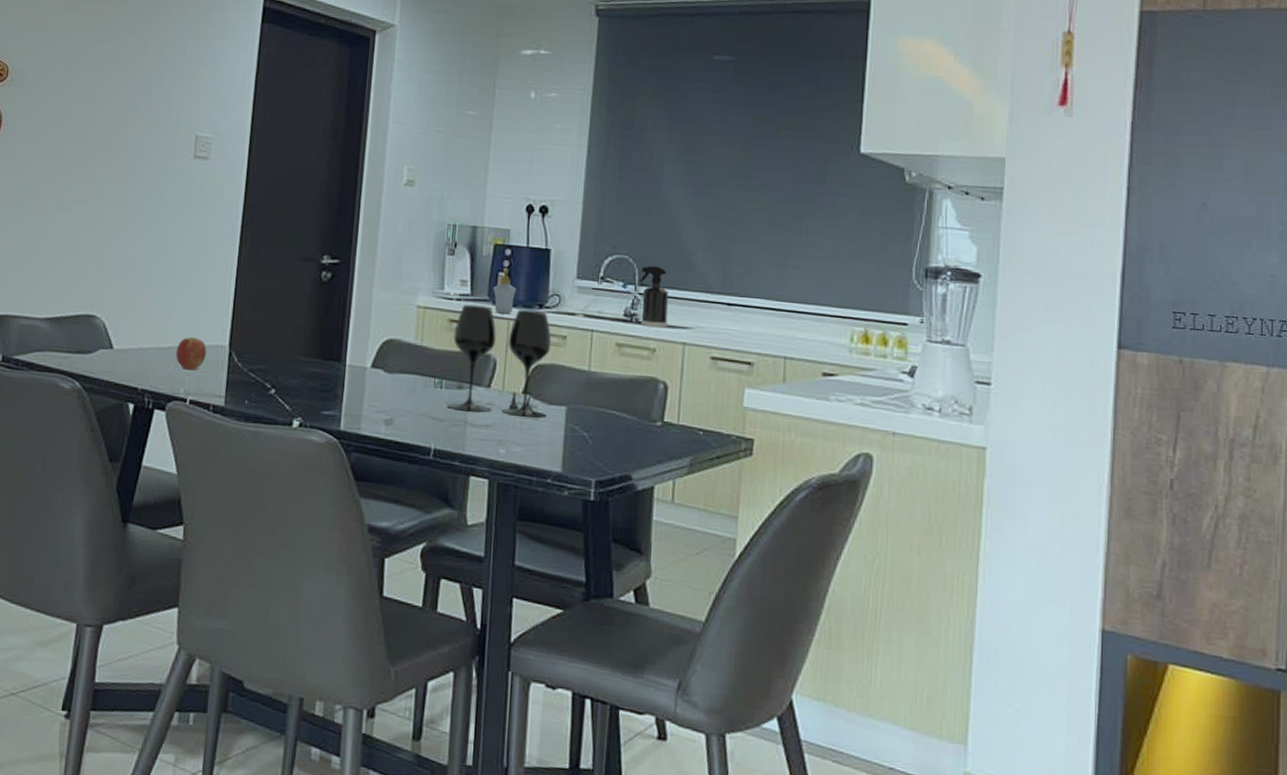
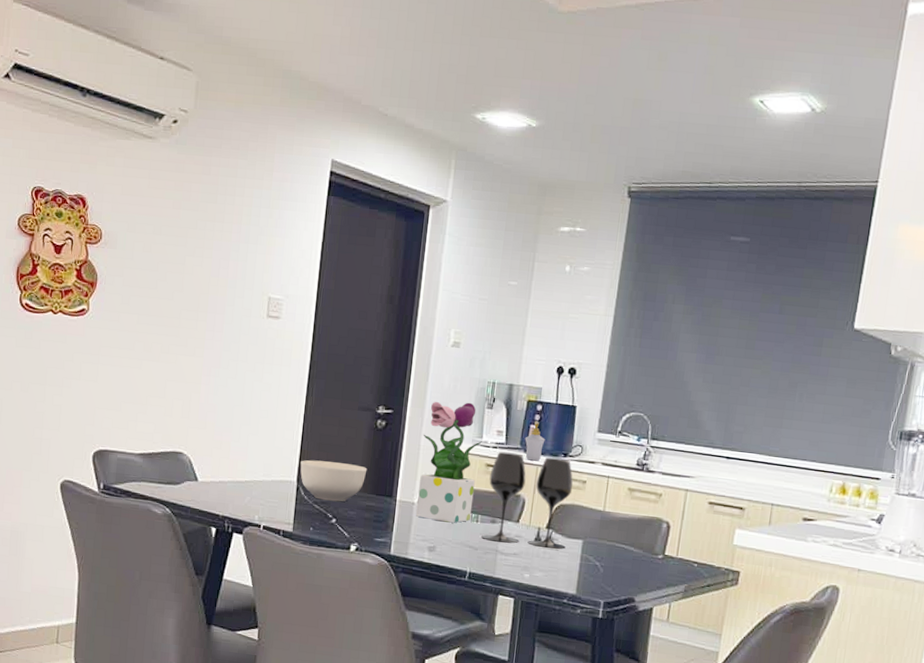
fruit: present [175,337,207,371] -> none [251,473,278,501]
bowl: none [233,320,311,369] -> present [300,460,368,502]
flower arrangement: none [369,248,444,390] -> present [416,401,482,523]
spray bottle: present [639,266,668,329] -> none [650,423,676,477]

